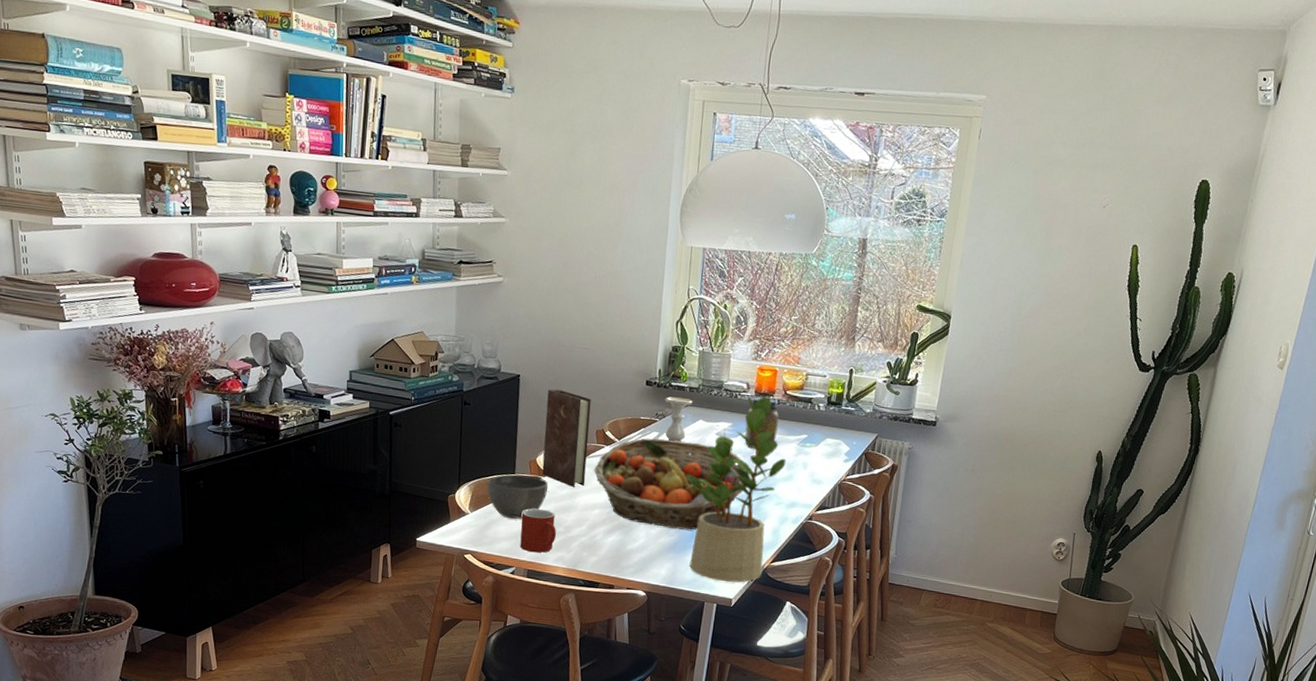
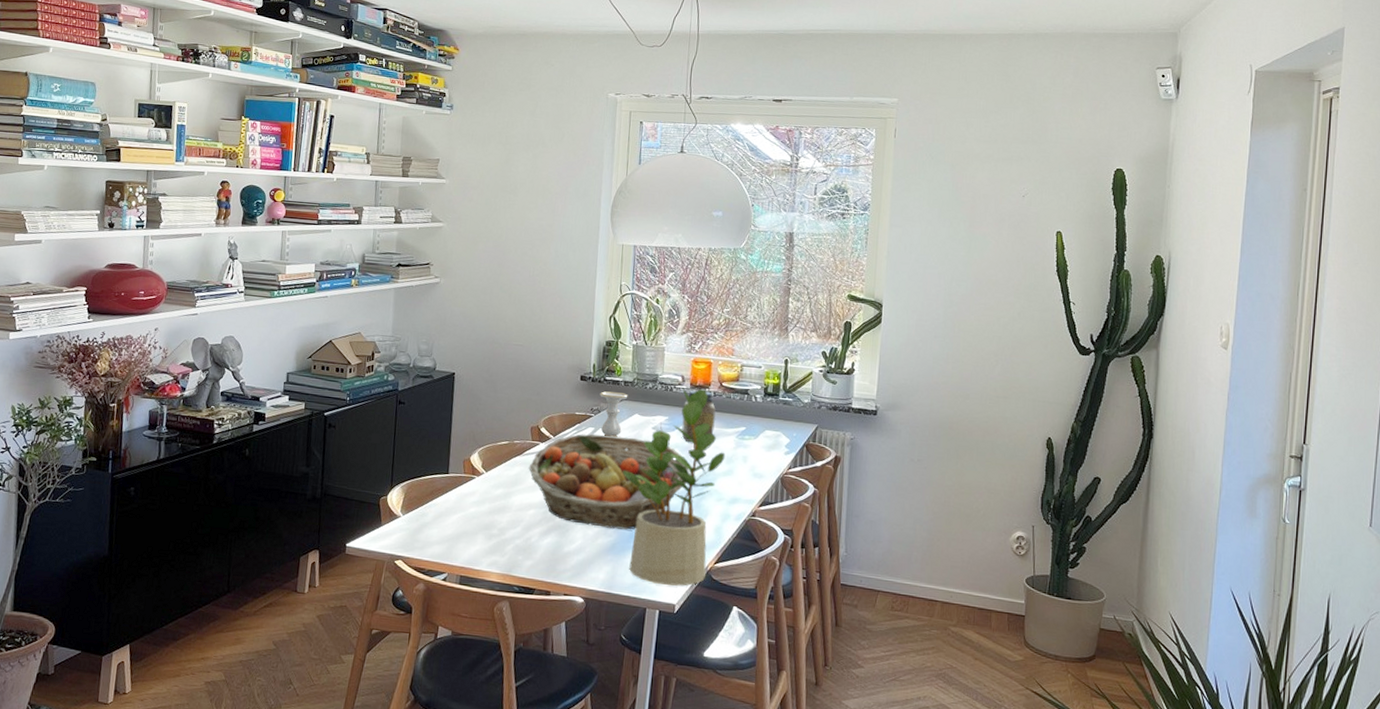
bowl: present [487,474,548,519] -> none [420,474,482,521]
mug: present [520,508,556,553] -> none [452,510,490,558]
book: present [542,388,591,487] -> none [476,385,526,486]

